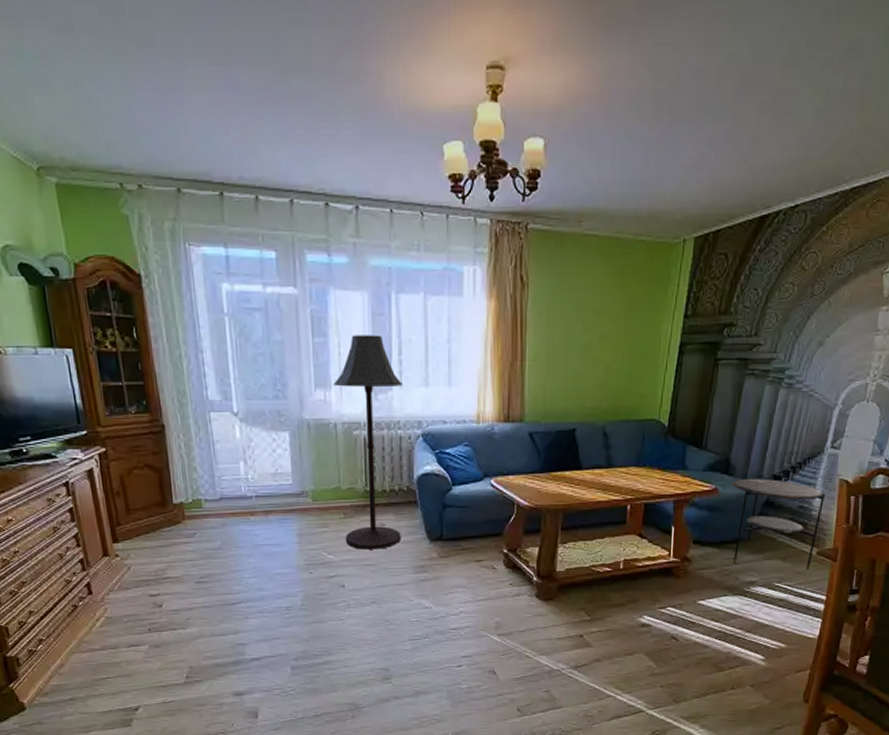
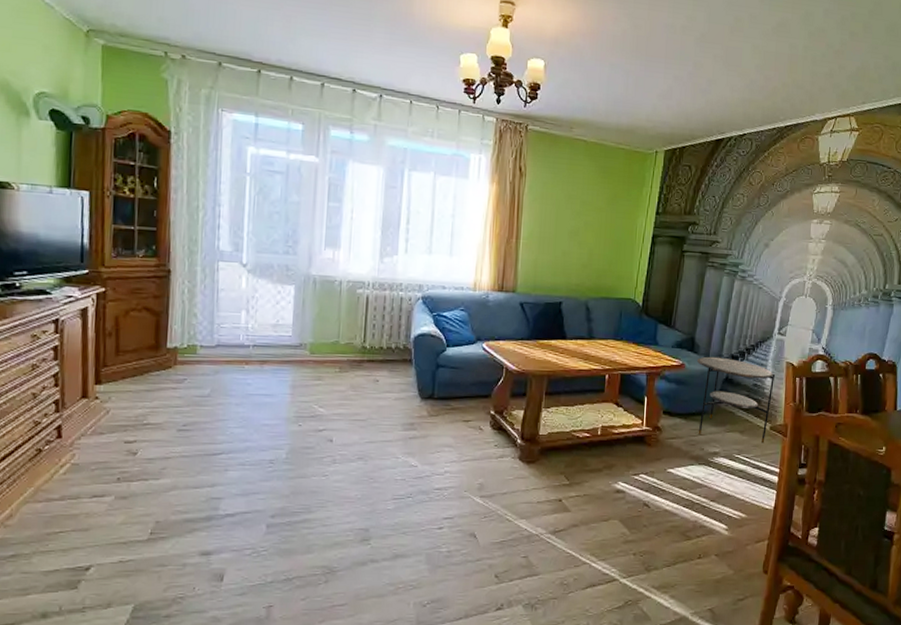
floor lamp: present [333,335,403,550] -> none [338,203,408,405]

